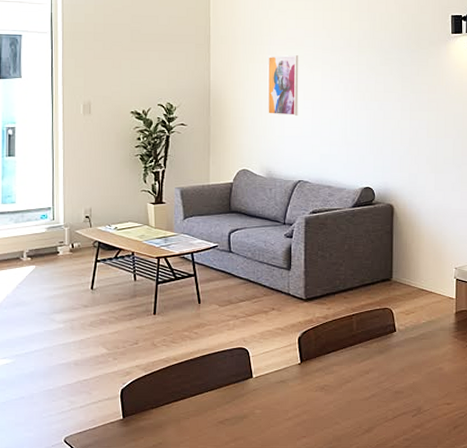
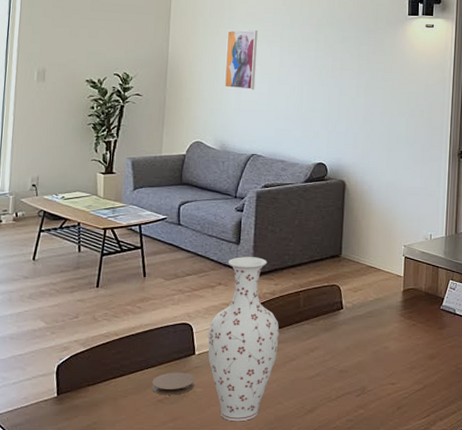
coaster: none [212,395,254,417] -> present [151,372,195,395]
vase: none [264,282,334,441] -> present [207,257,280,422]

